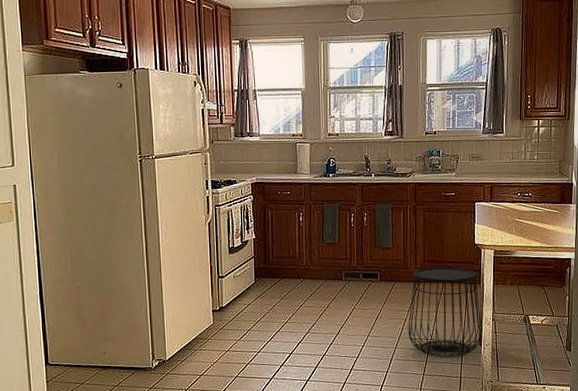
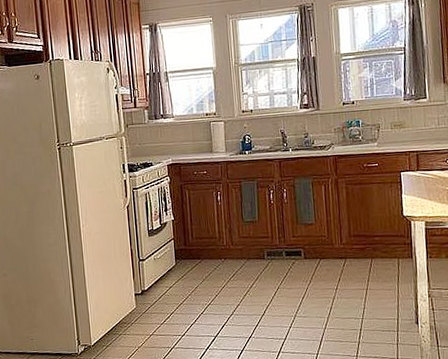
side table: present [408,266,483,357] -> none [336,241,419,337]

